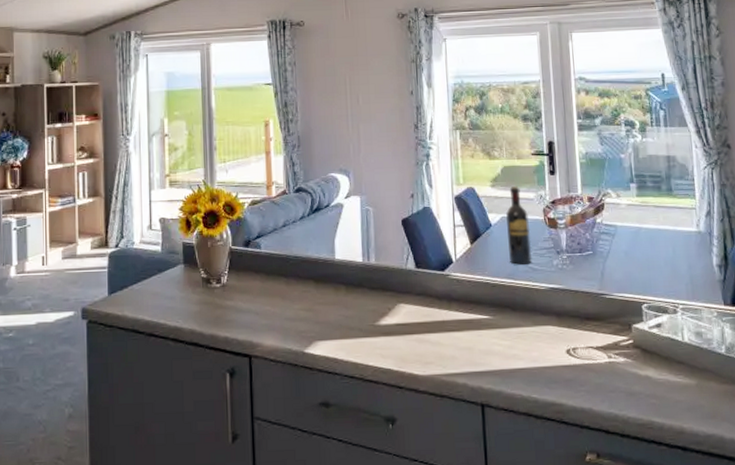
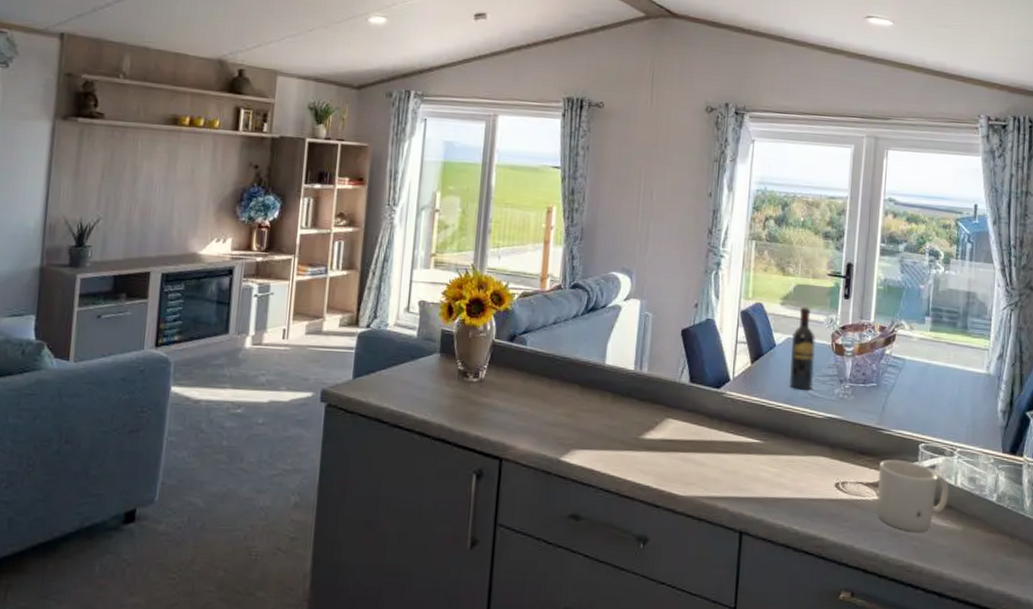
mug: none [605,321,679,390] -> present [877,459,949,532]

